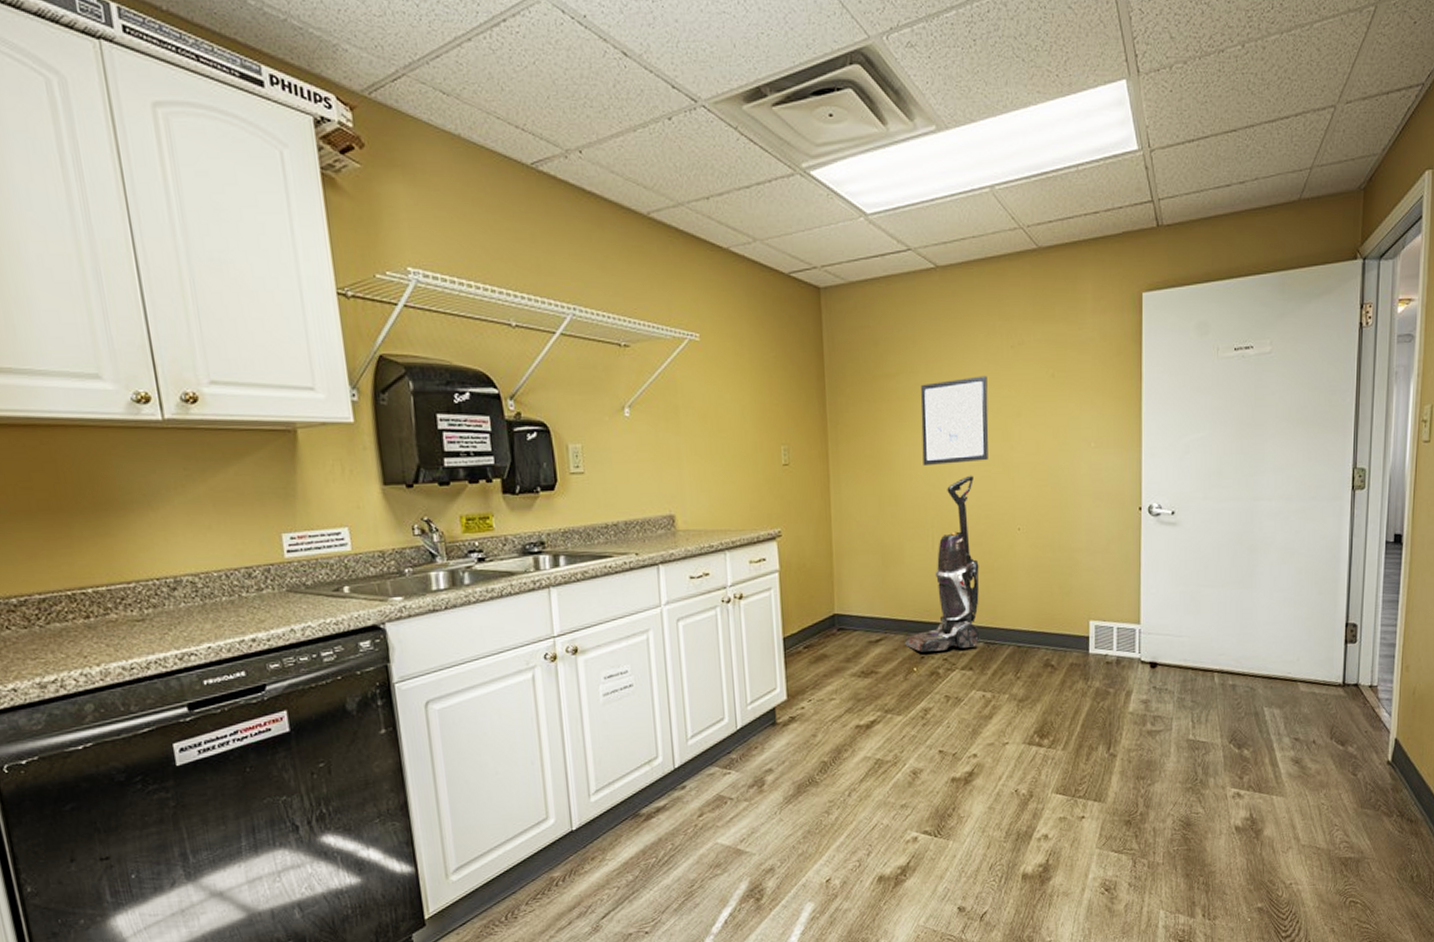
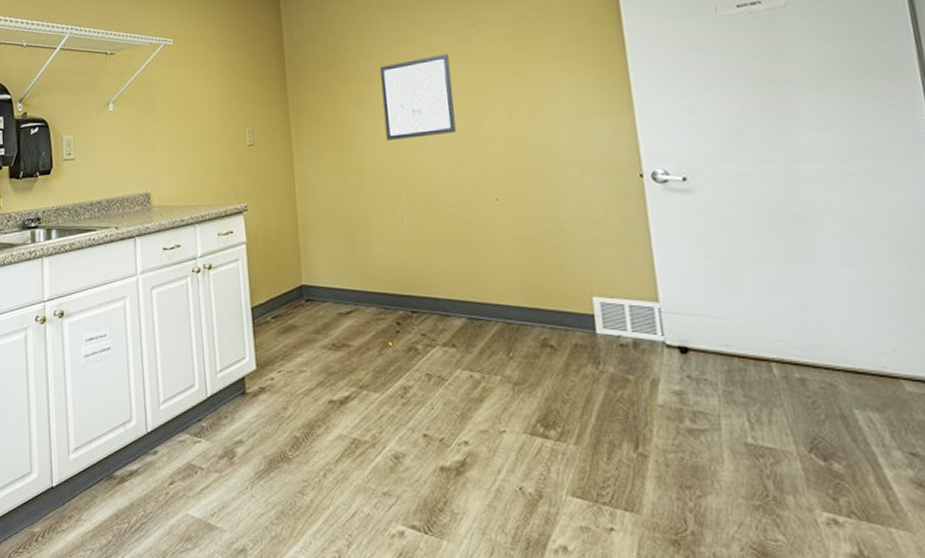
vacuum cleaner: present [905,475,980,652] -> none [377,147,462,326]

